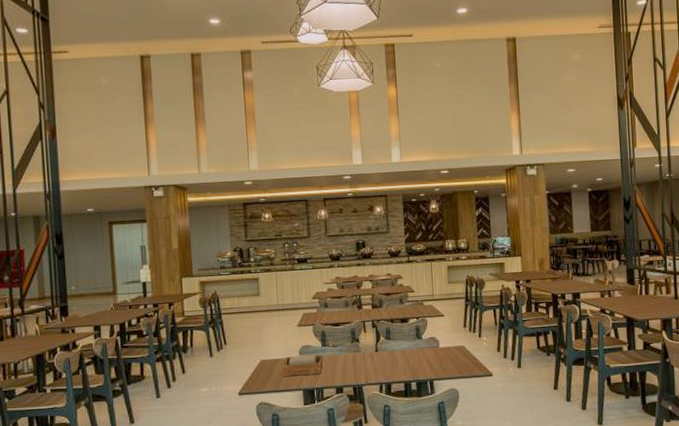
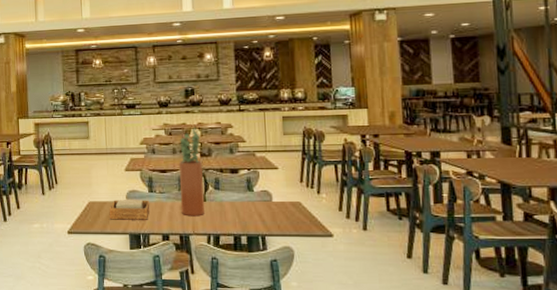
vase: none [351,276,377,368] -> present [178,124,205,217]

